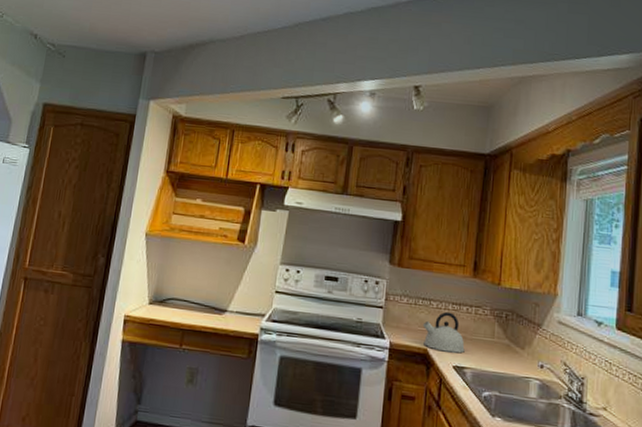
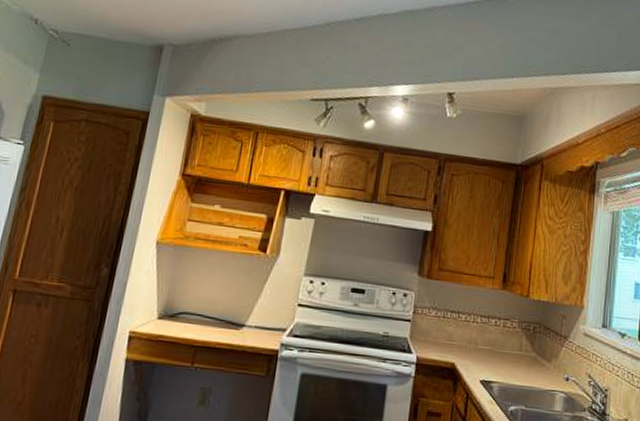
kettle: present [422,311,465,354] -> none [450,324,493,368]

